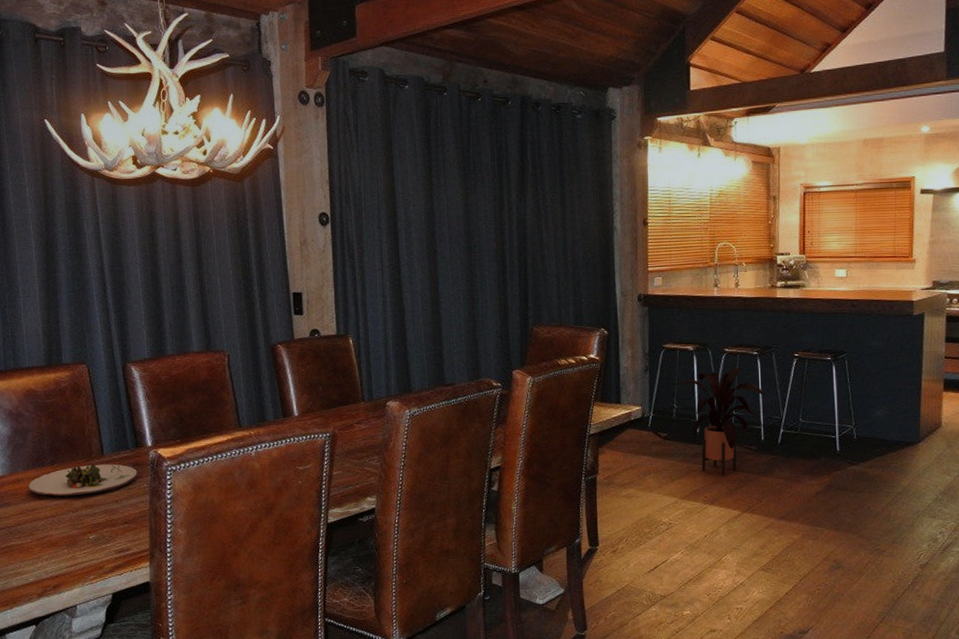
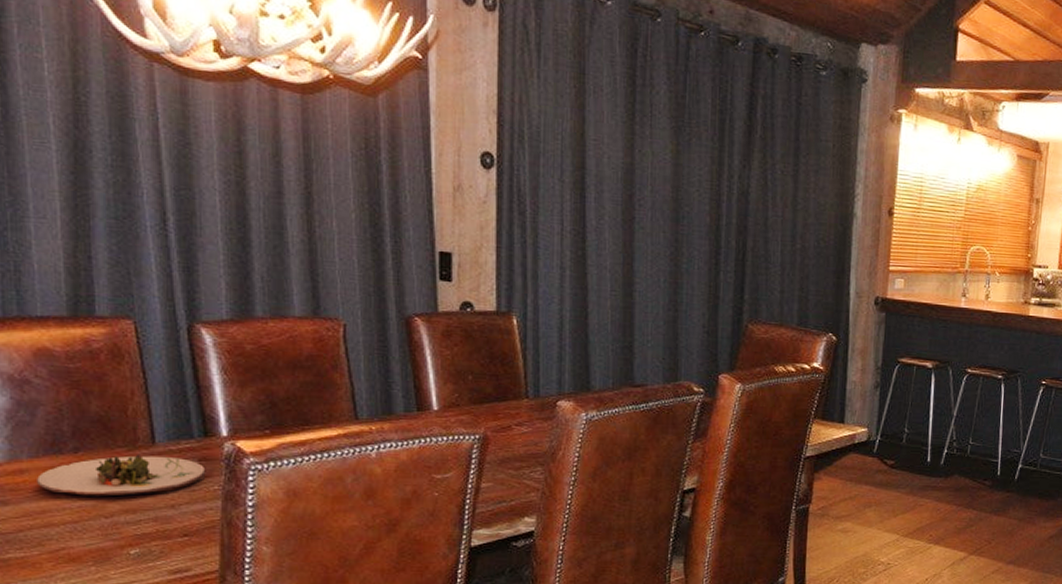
house plant: present [673,368,768,476] -> none [905,392,1005,513]

